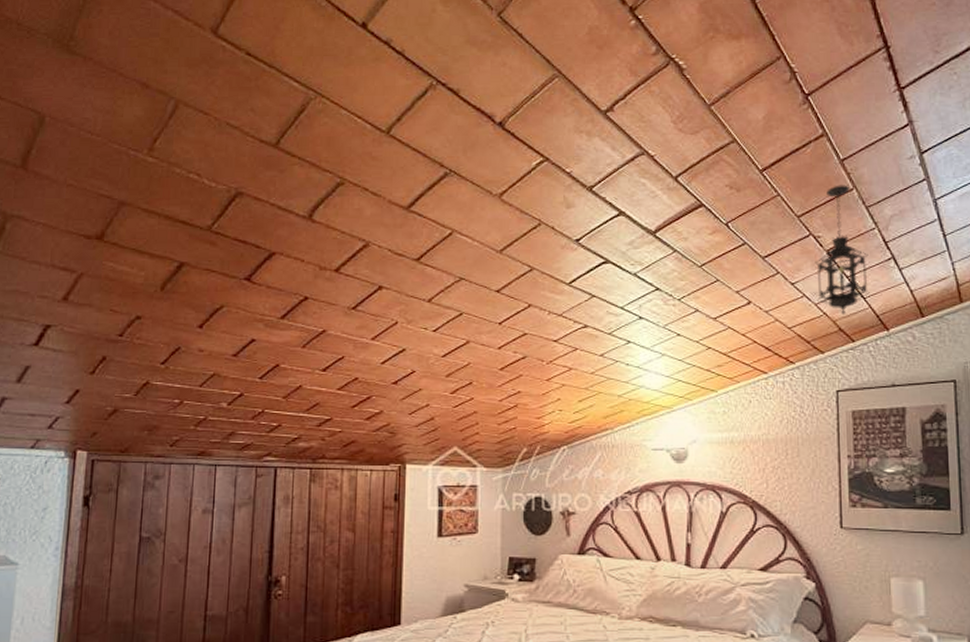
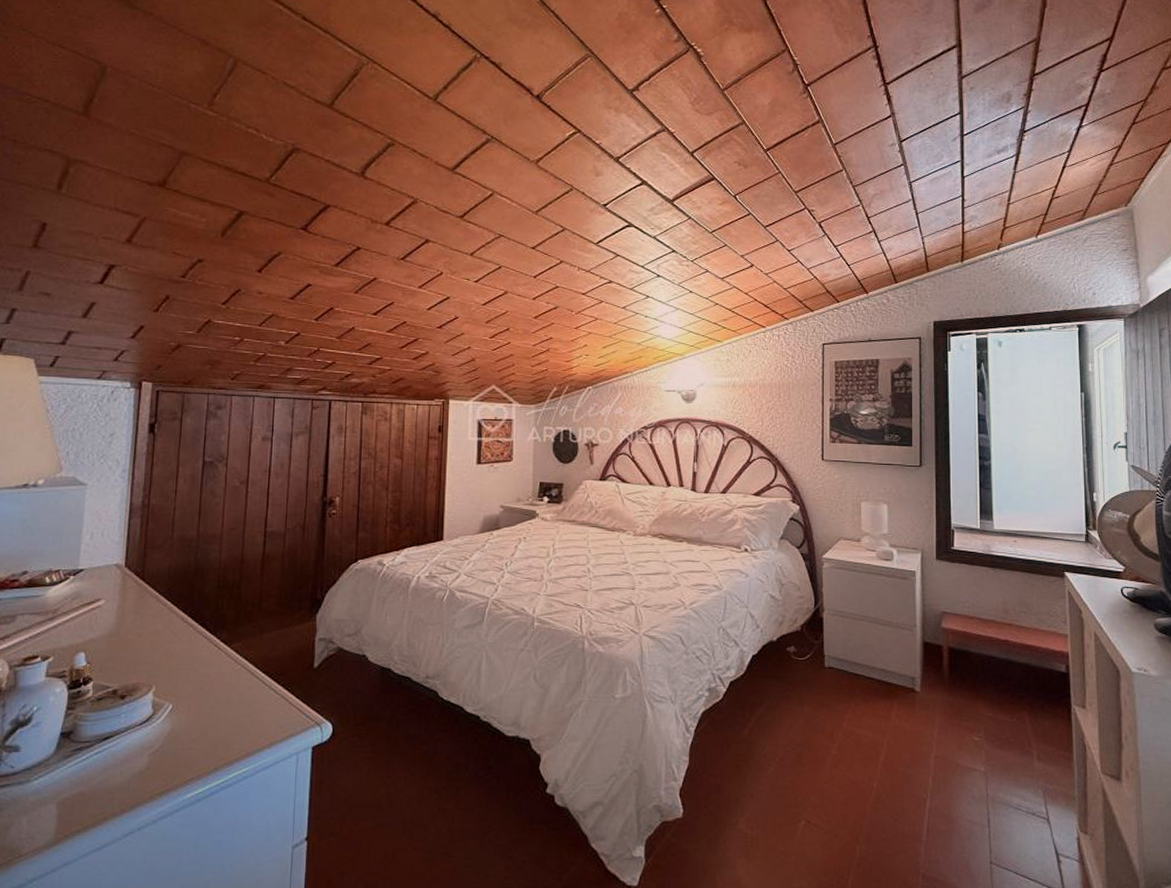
hanging lantern: present [815,185,870,315] -> none [808,166,853,279]

